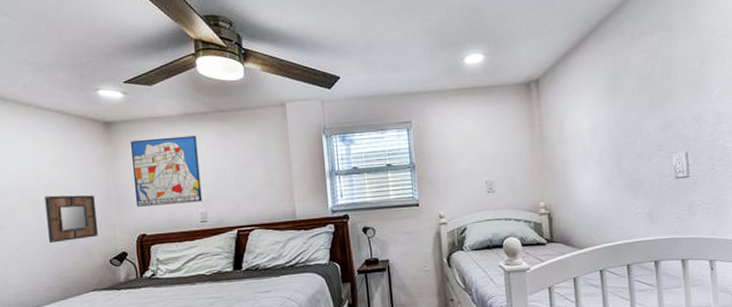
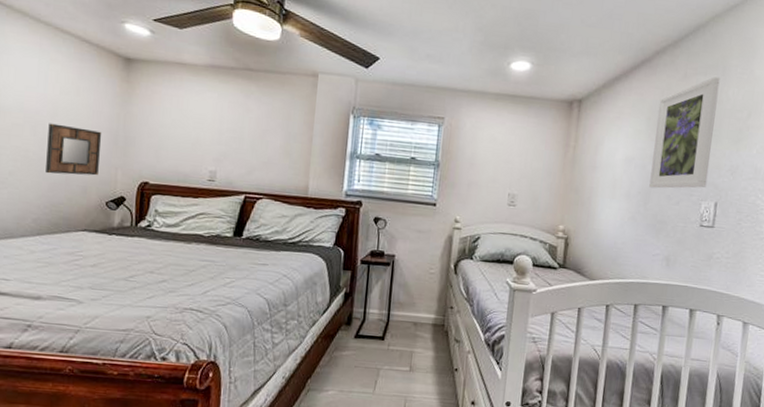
wall art: present [131,135,202,207] -> none [143,83,219,160]
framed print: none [612,33,674,151] -> present [649,76,720,189]

